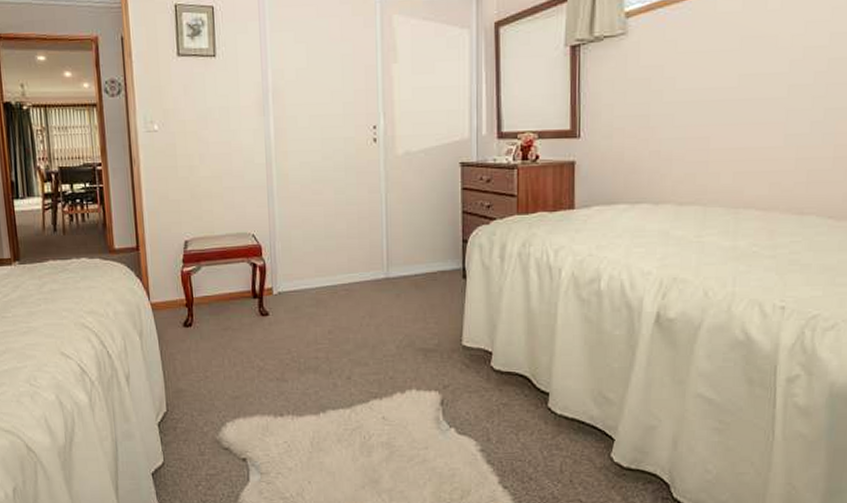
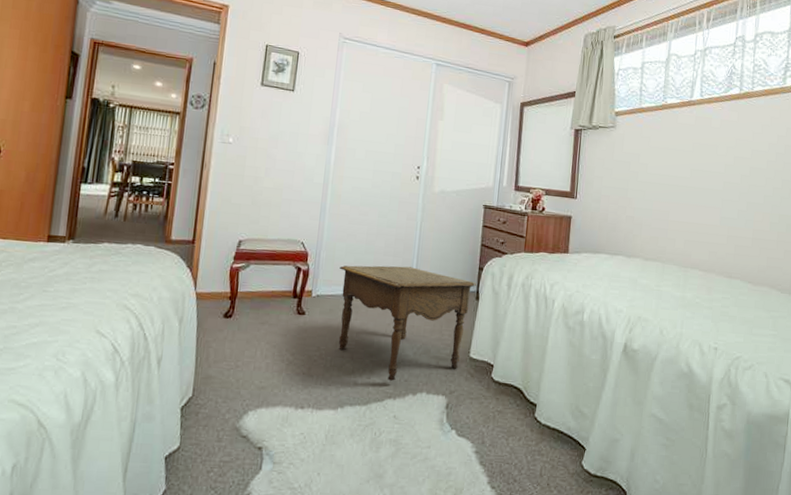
side table: none [299,248,462,379] -> present [338,265,477,381]

